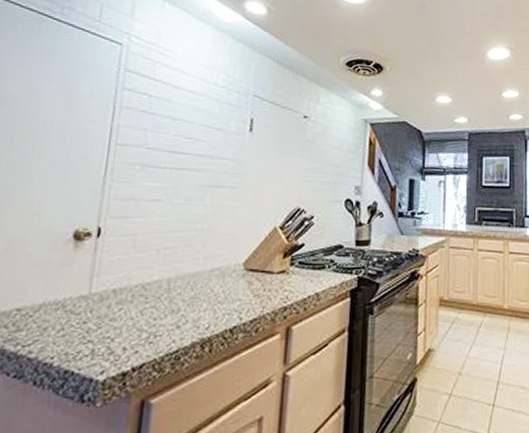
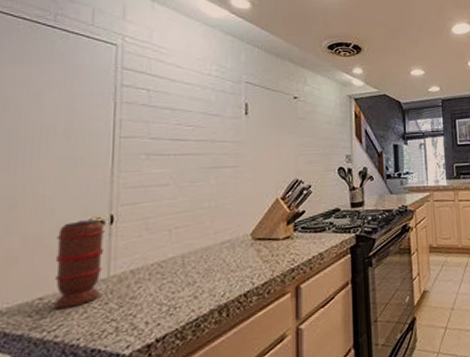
spice grinder: none [31,230,91,322] -> present [54,219,105,309]

